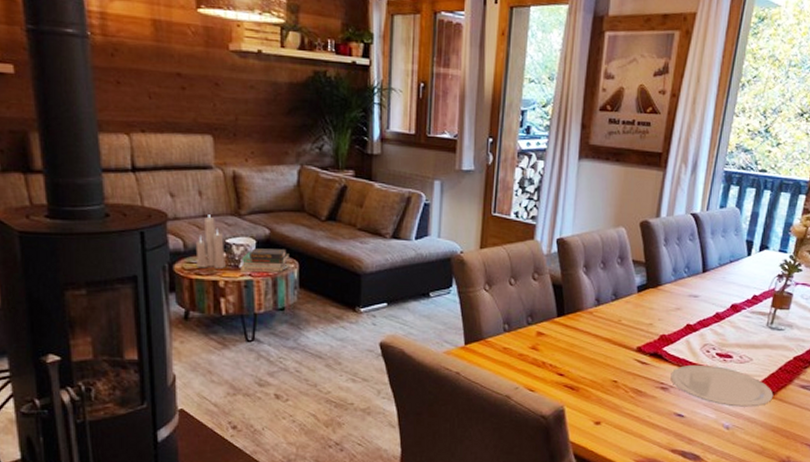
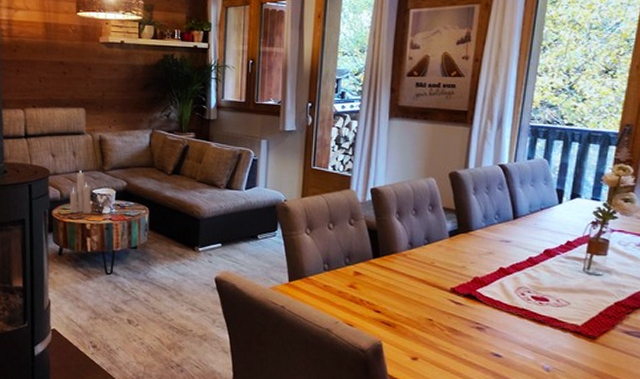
books: present [240,248,290,273] -> none [103,197,142,217]
plate: present [670,364,774,407] -> none [486,306,595,351]

